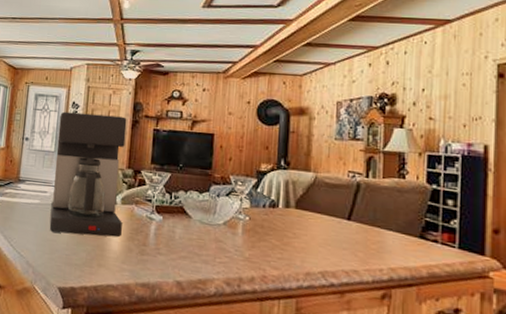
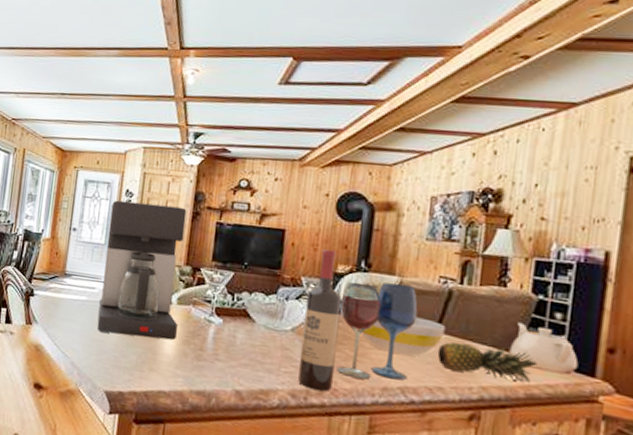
wine bottle: none [232,150,267,280] -> present [298,249,342,393]
wineglass: none [265,178,301,266] -> present [337,282,382,380]
bowl: none [285,208,356,244] -> present [361,317,446,357]
wineglass: none [294,178,332,265] -> present [371,282,418,380]
fruit: none [351,229,436,264] -> present [437,342,538,384]
teapot: none [411,209,470,254] -> present [508,322,579,375]

